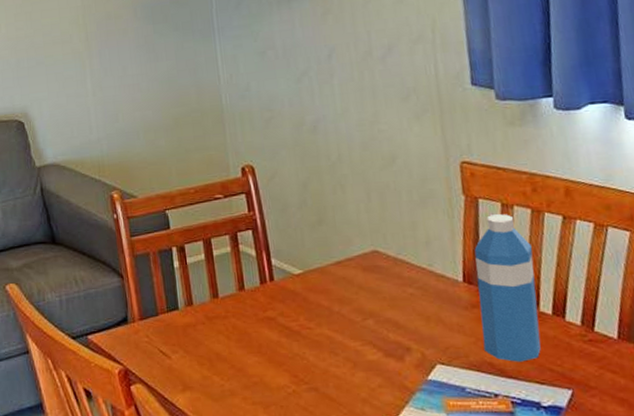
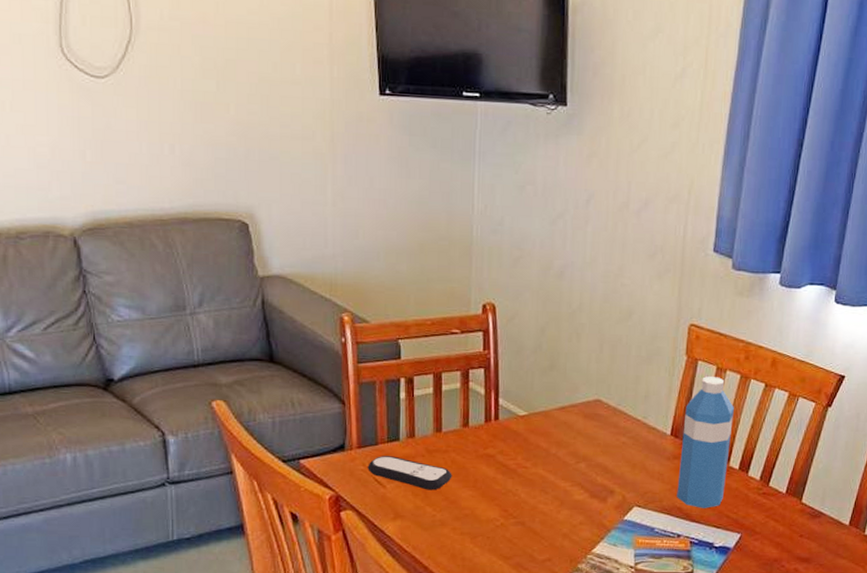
remote control: none [151,326,236,359] -> present [368,456,452,490]

